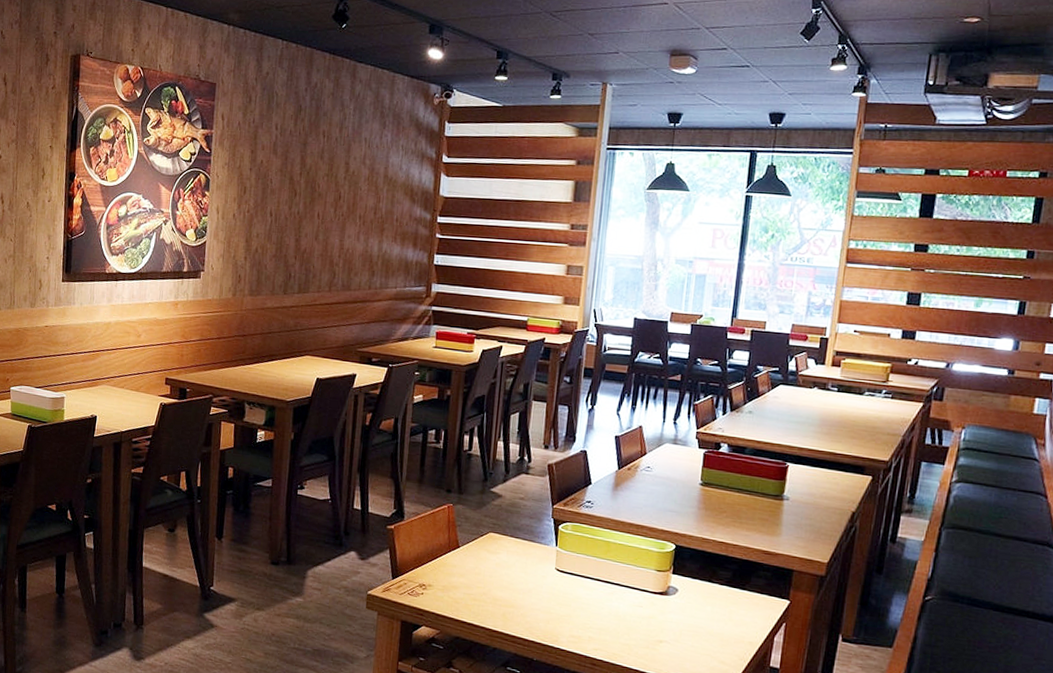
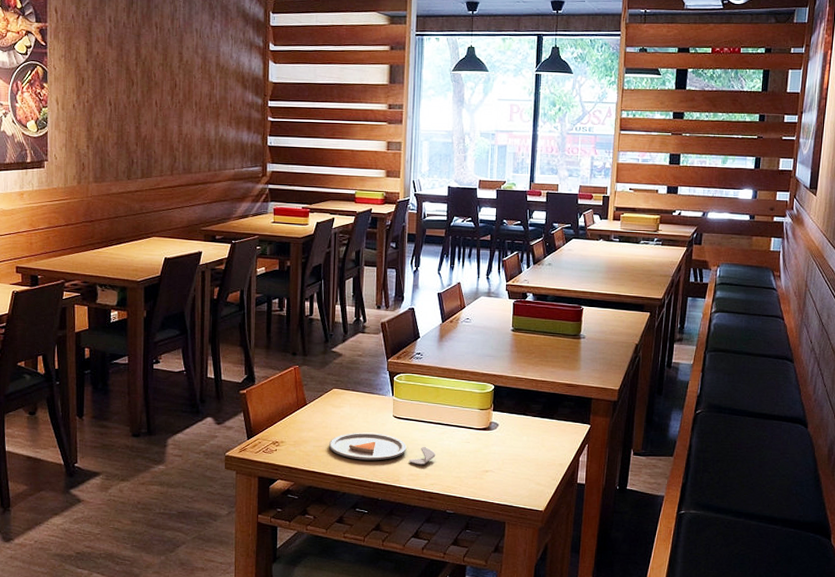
dinner plate: none [481,582,602,627] -> present [329,432,436,465]

